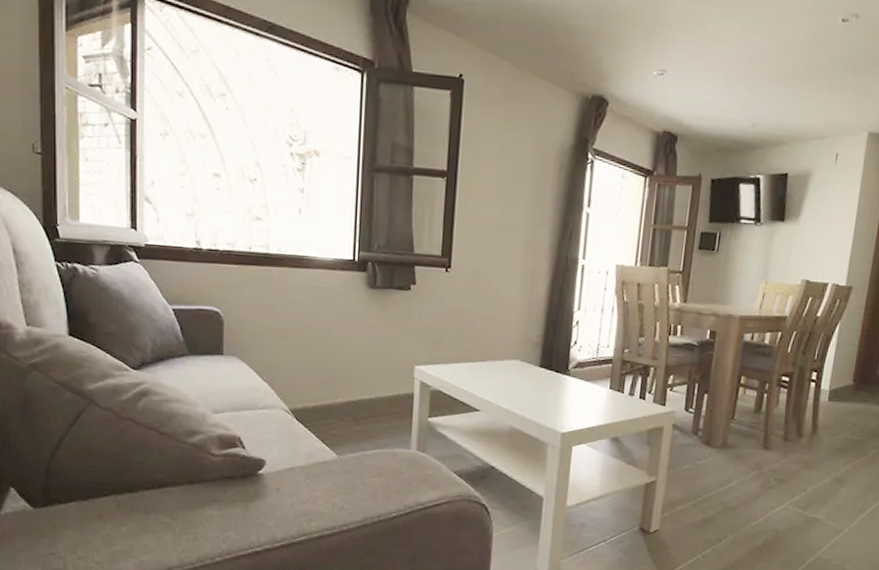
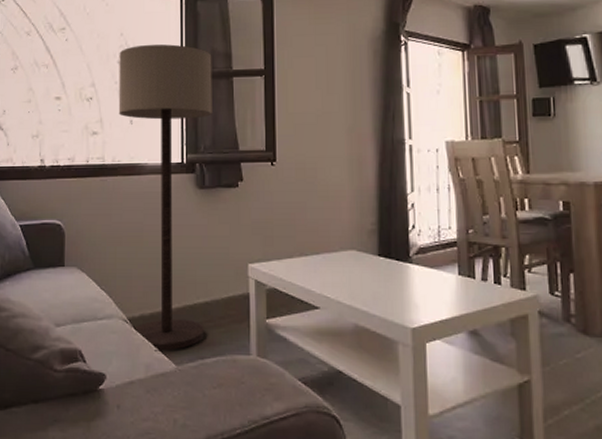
floor lamp: none [286,126,392,442] -> present [118,44,212,351]

